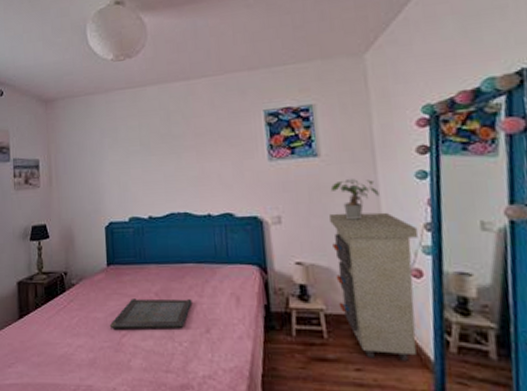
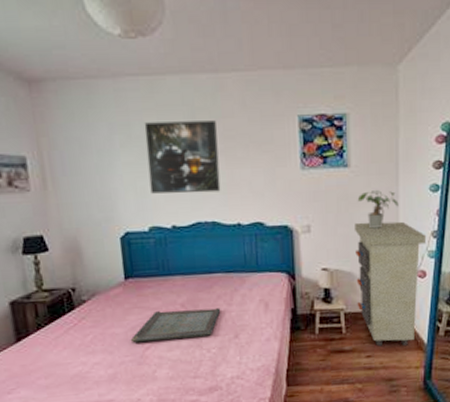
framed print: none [128,121,192,187] -> present [144,120,221,194]

